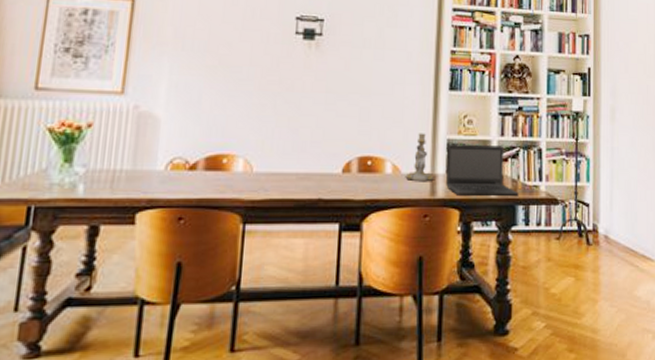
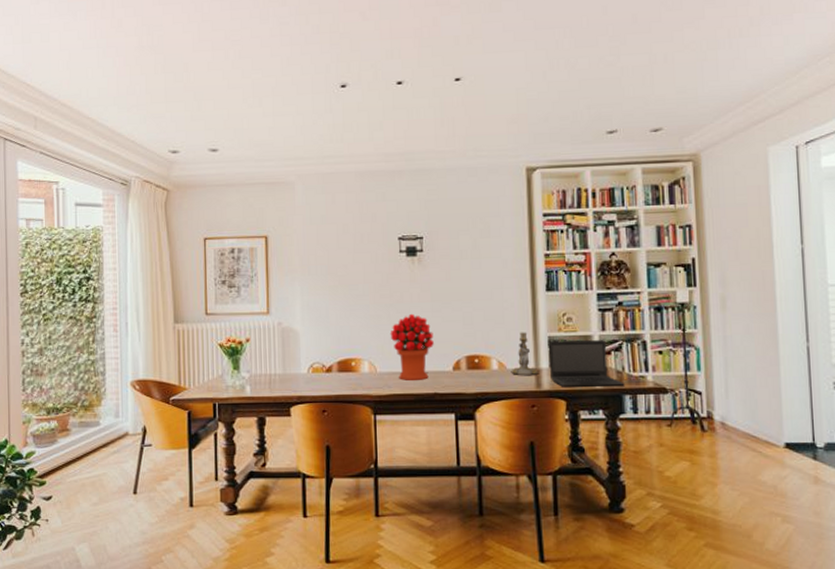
bouquet: none [273,104,324,183] -> present [390,313,434,380]

